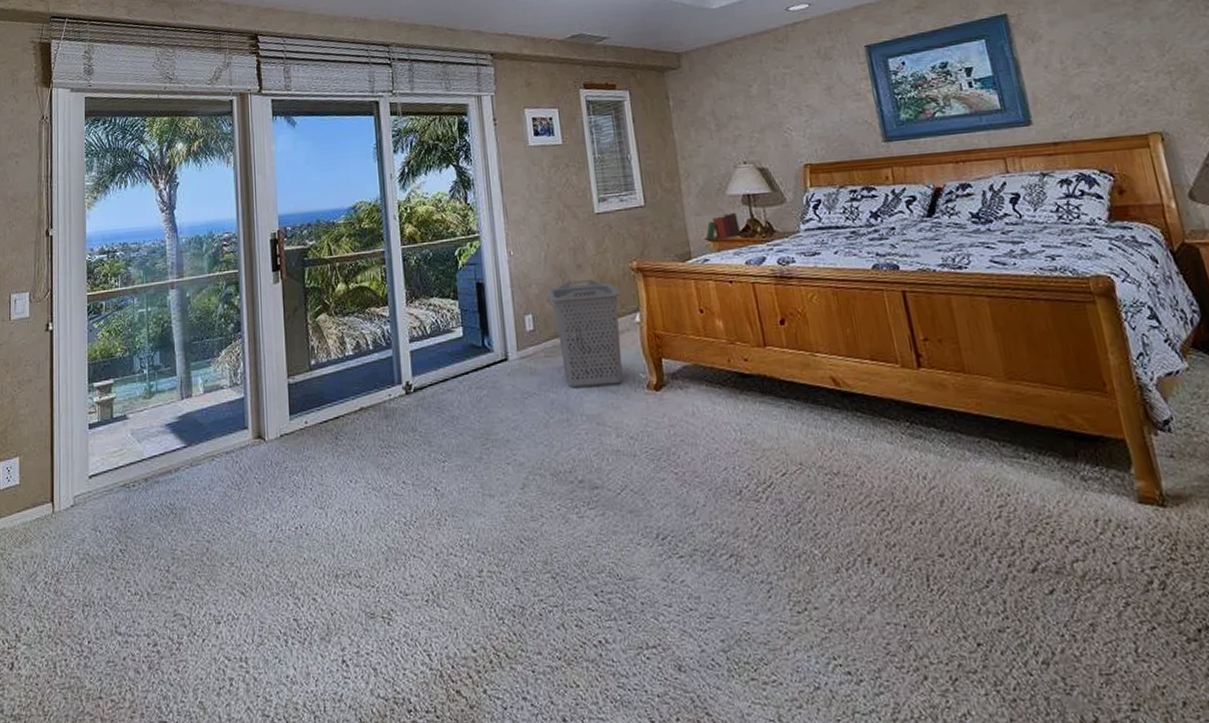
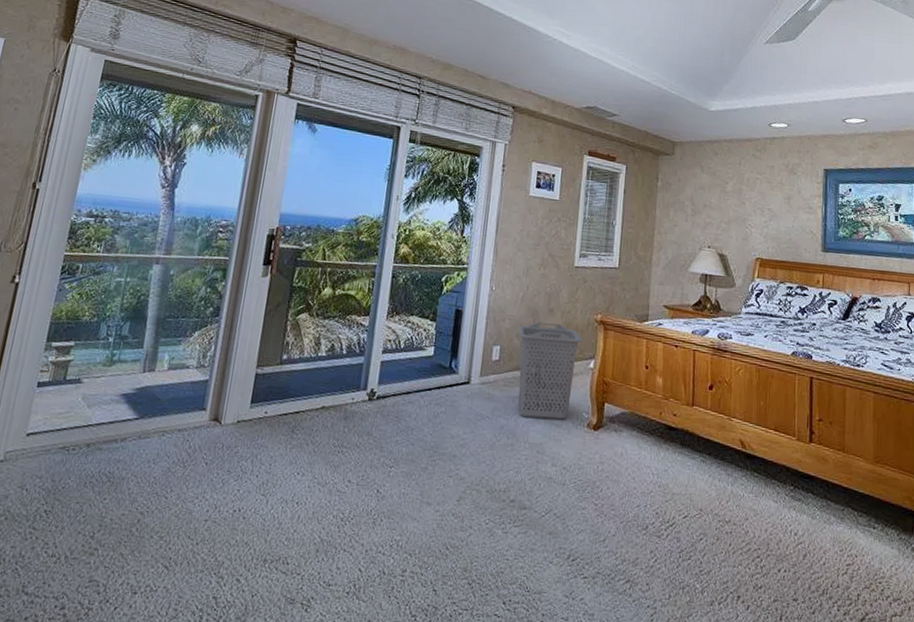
books: present [706,212,742,240] -> none [664,287,694,308]

